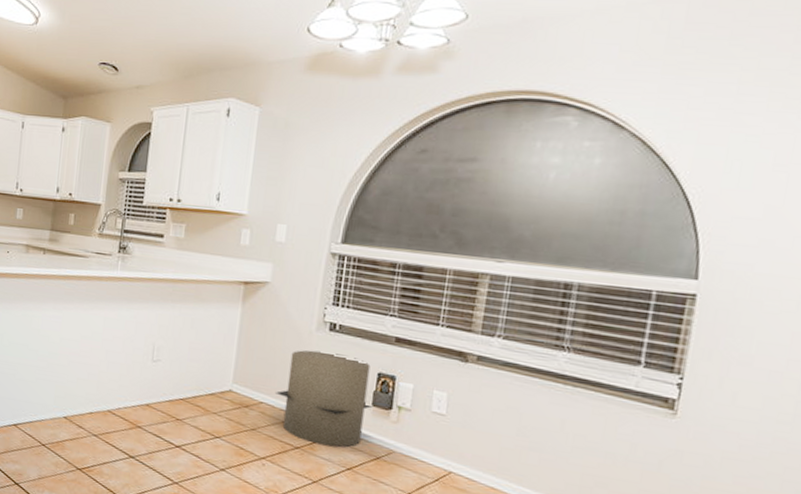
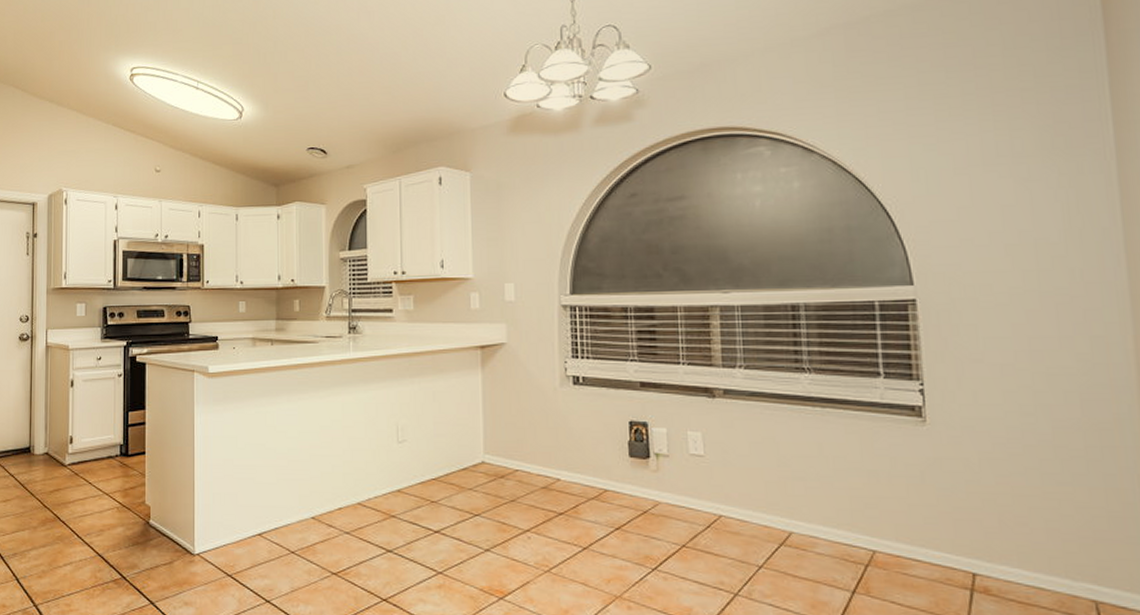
trash can: present [276,350,375,448] -> none [530,407,632,507]

